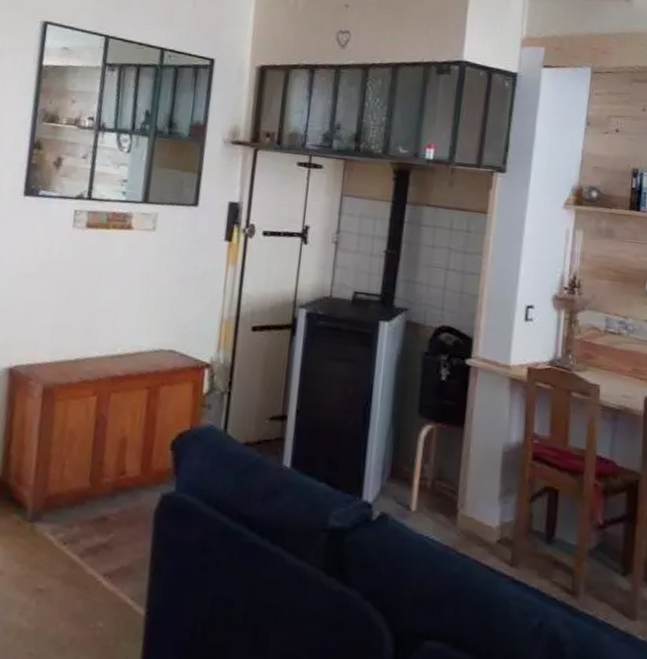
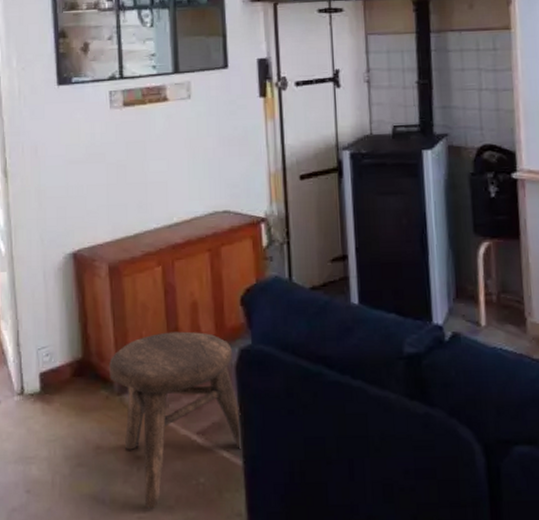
stool: none [24,464,154,647] -> present [109,331,242,509]

